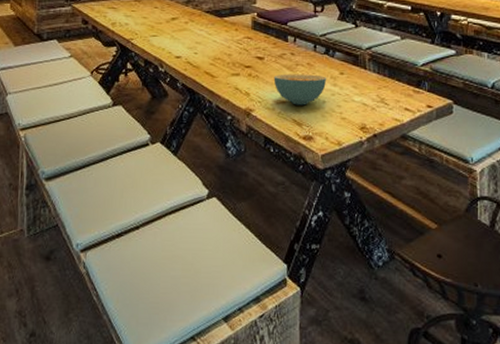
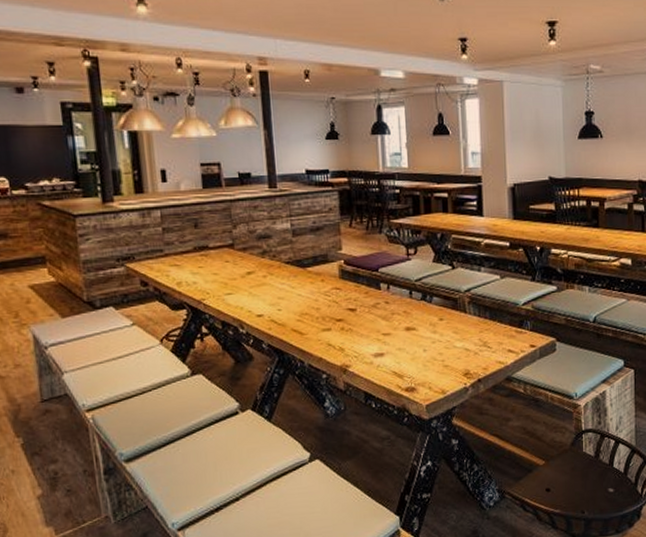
cereal bowl: present [273,74,327,106] -> none [369,323,426,357]

